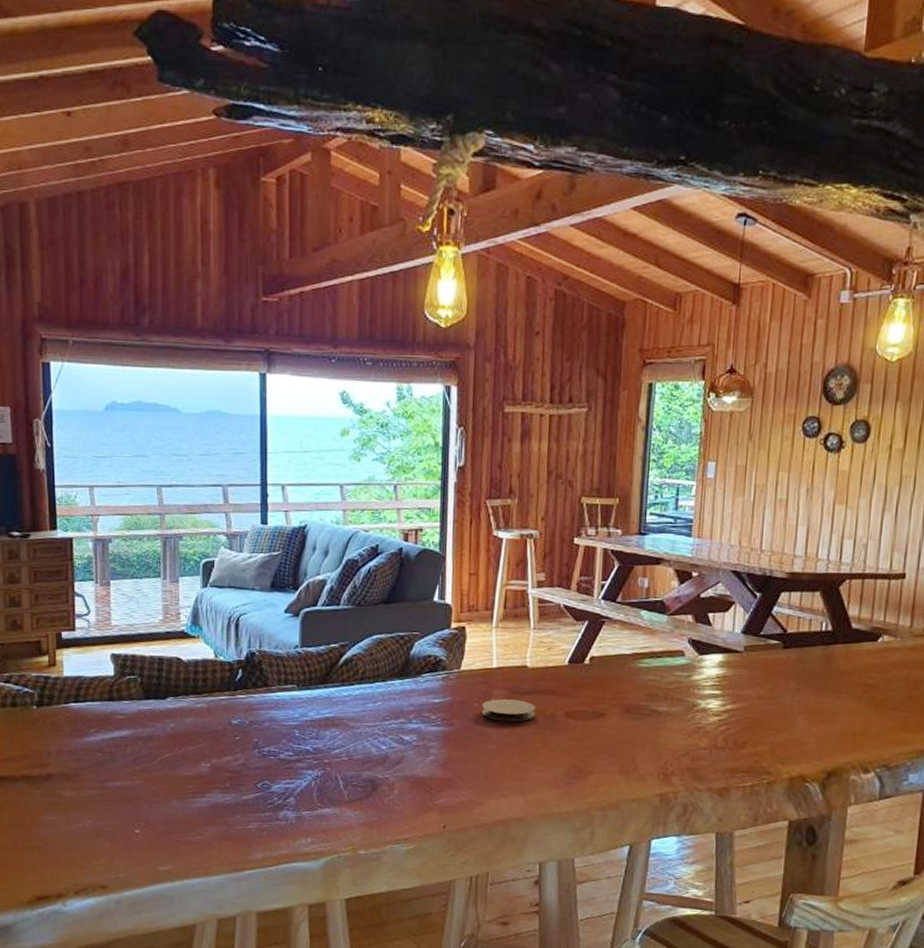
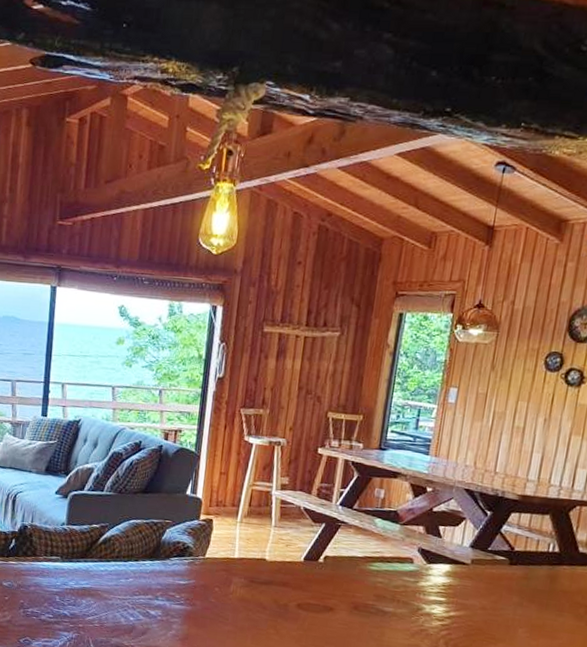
coaster: present [481,698,536,722] -> none [221,586,271,608]

